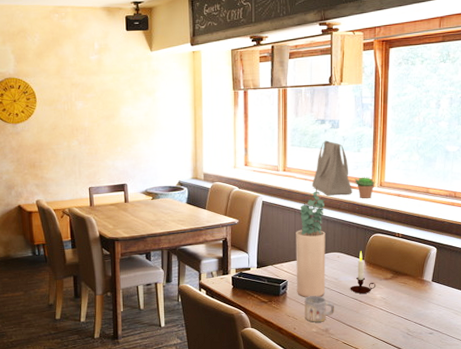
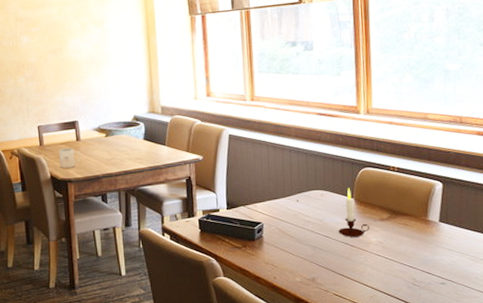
mug: none [107,208,128,228] -> present [58,147,81,168]
vase: present [296,186,326,298] -> none [270,115,309,243]
mug: present [305,296,335,322] -> none [284,240,322,271]
tote bag: present [311,140,352,196] -> none [285,64,334,126]
succulent plant: present [354,177,376,198] -> none [335,103,362,128]

